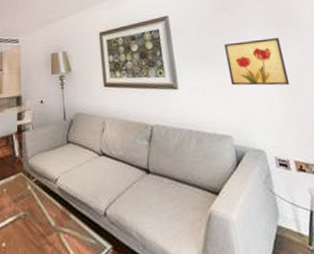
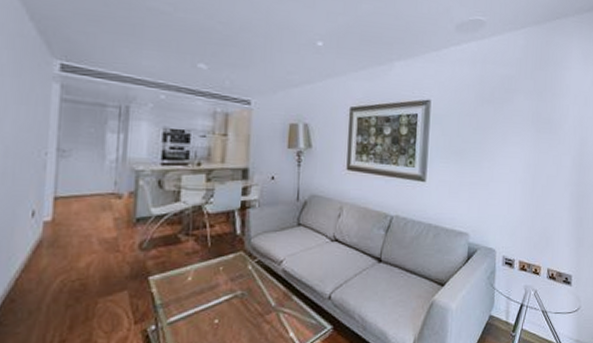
wall art: present [224,38,290,86] -> none [479,140,536,190]

